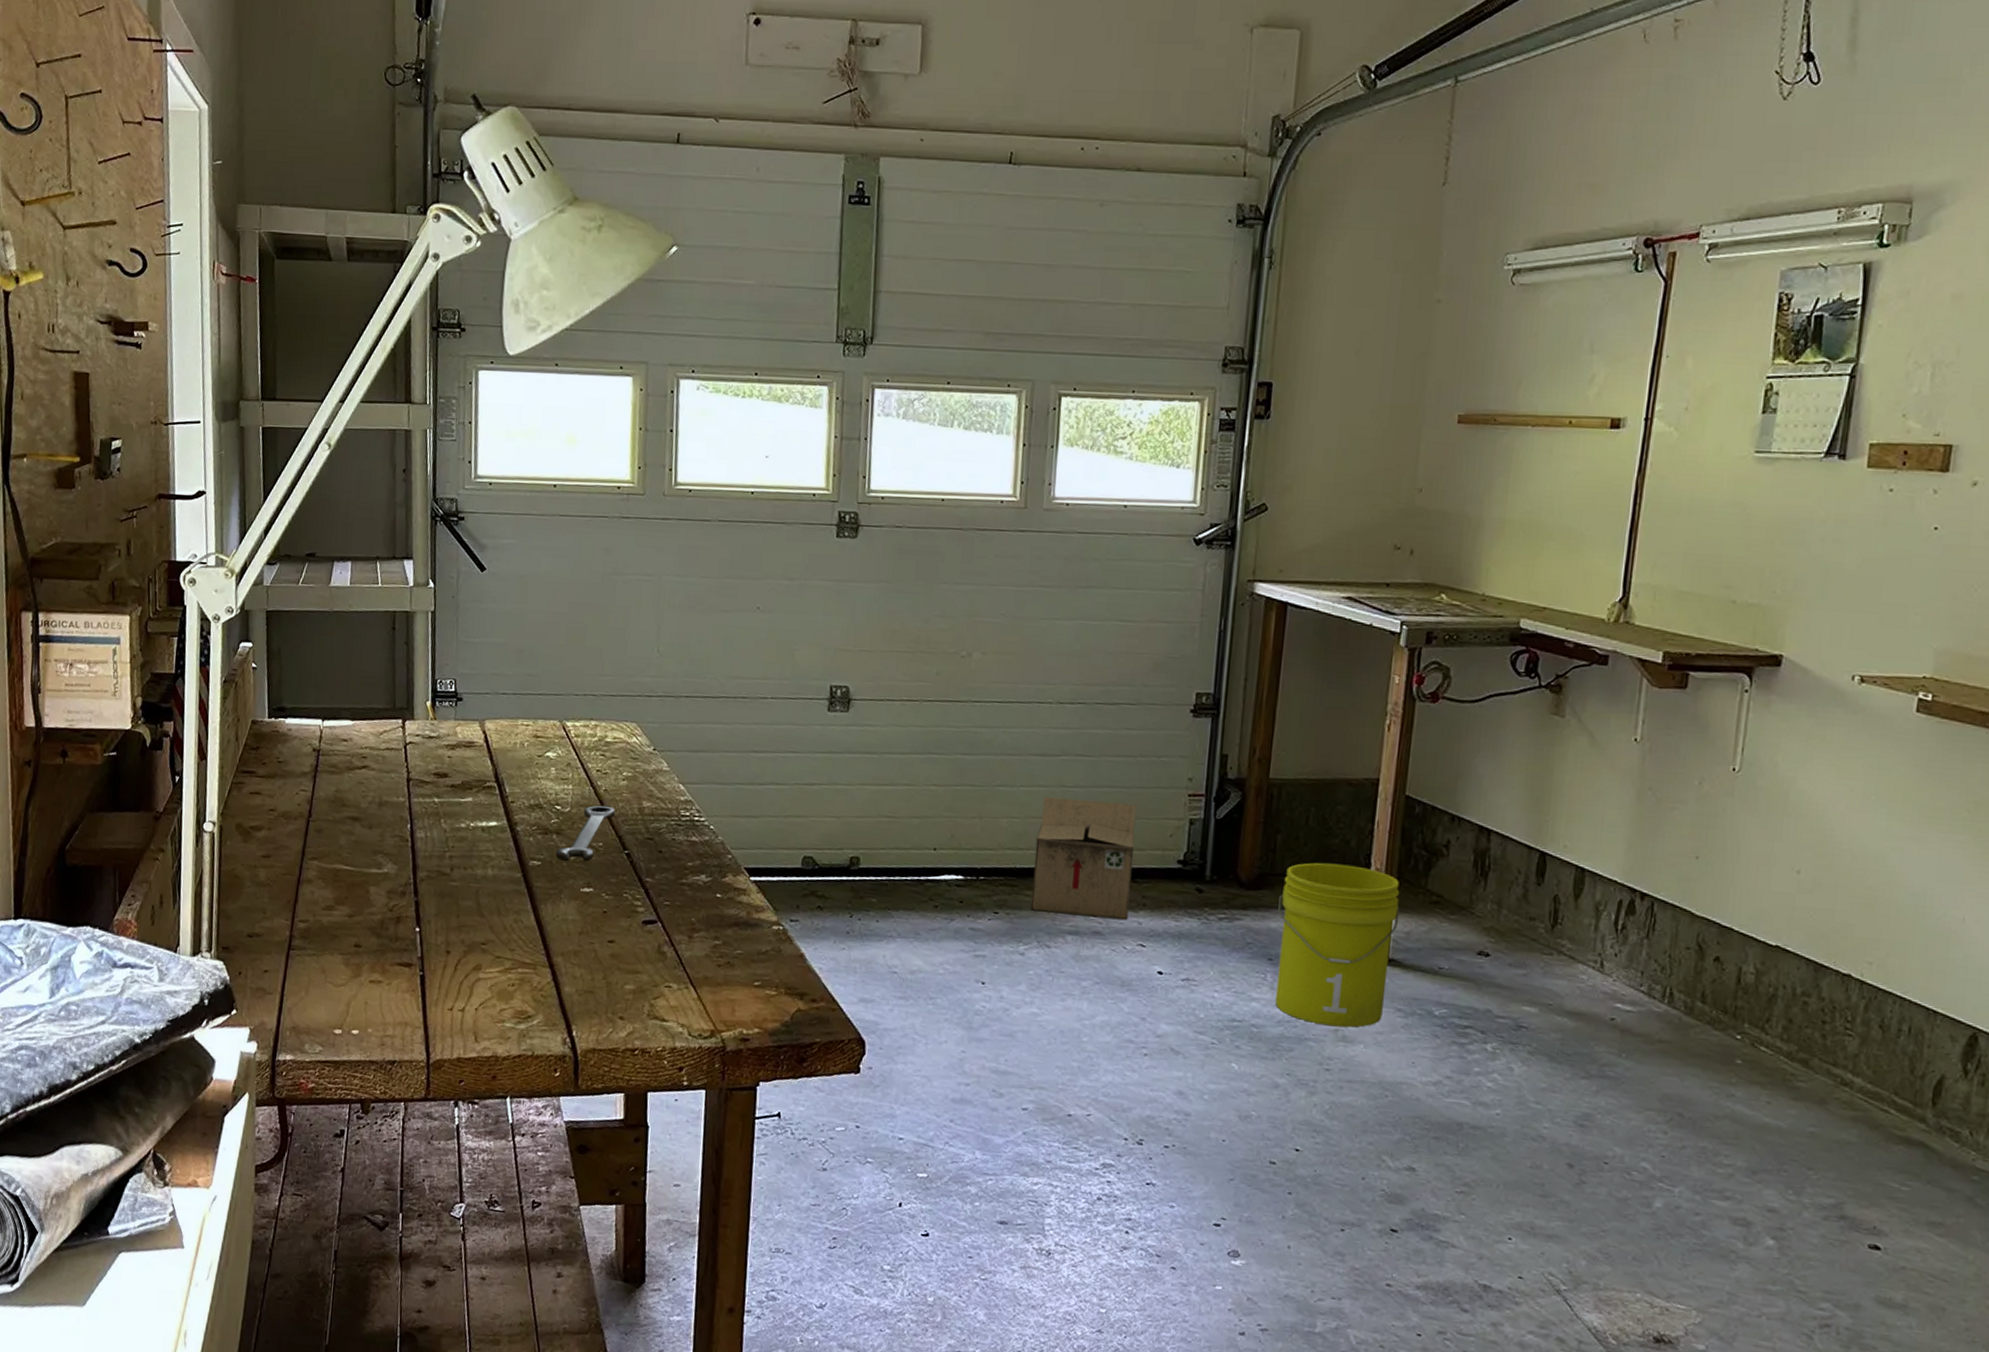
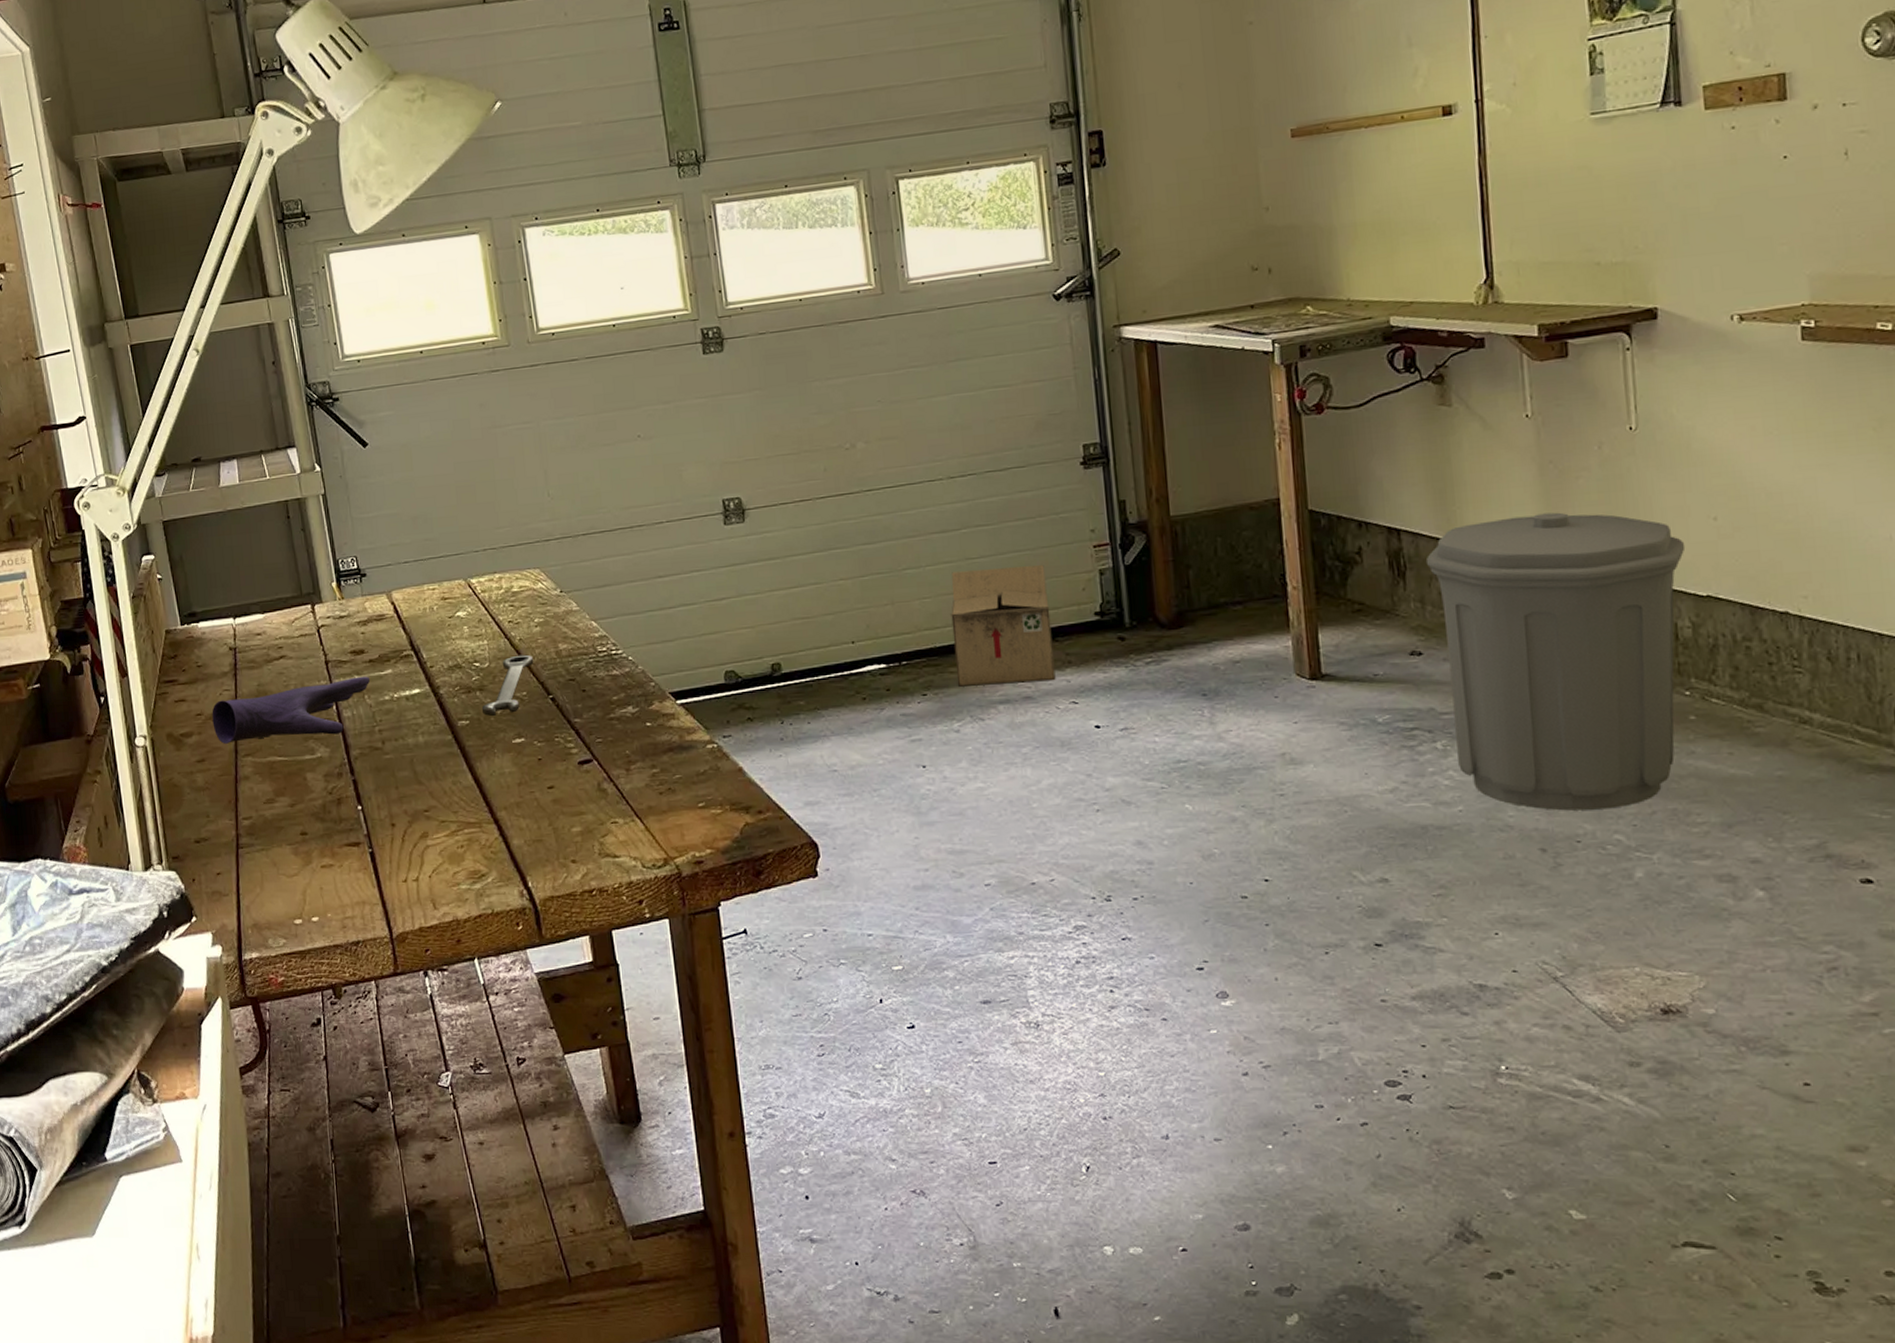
glove: none [284,799,449,854] -> present [212,676,370,744]
bucket: present [1275,862,1400,1028] -> none [1202,588,1326,751]
trash can: none [1504,836,1765,1137] -> present [1425,512,1686,811]

